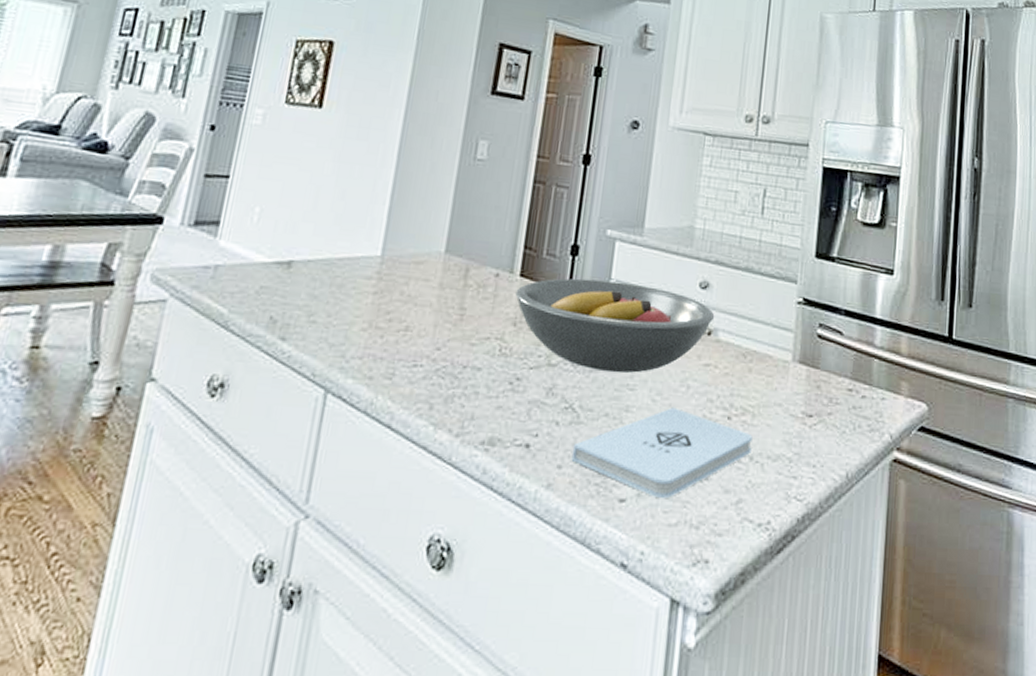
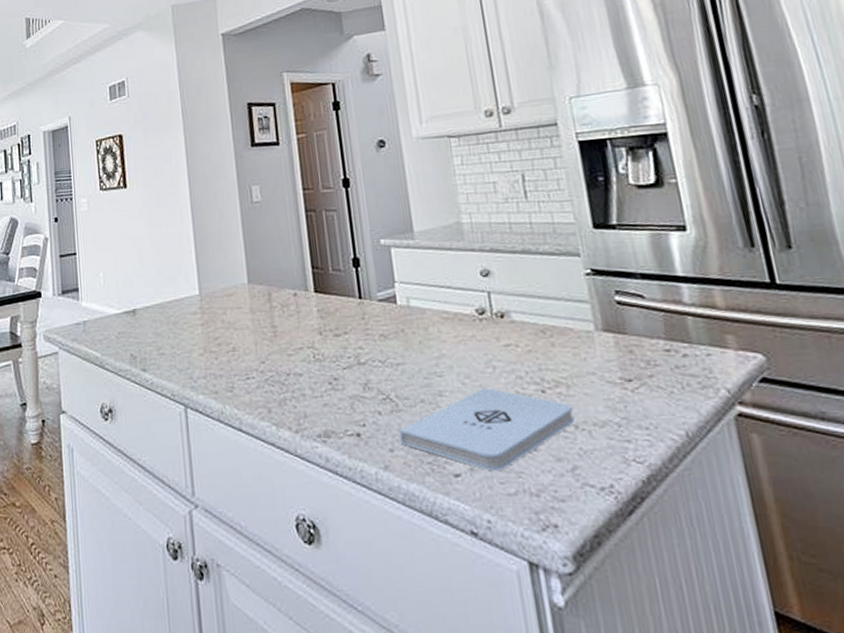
fruit bowl: present [515,278,715,373] -> none [314,282,504,364]

